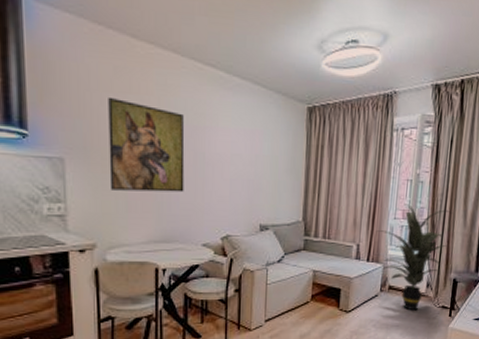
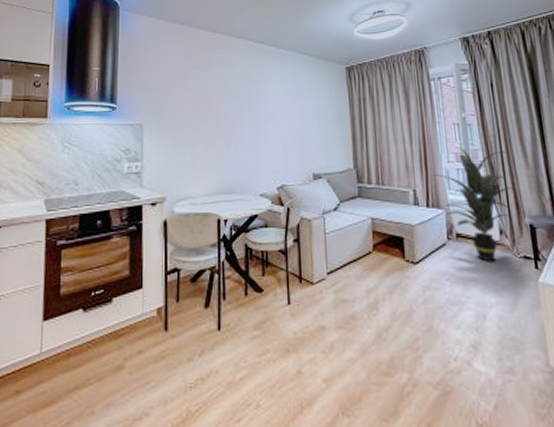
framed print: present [108,96,185,193] -> none [178,73,242,149]

